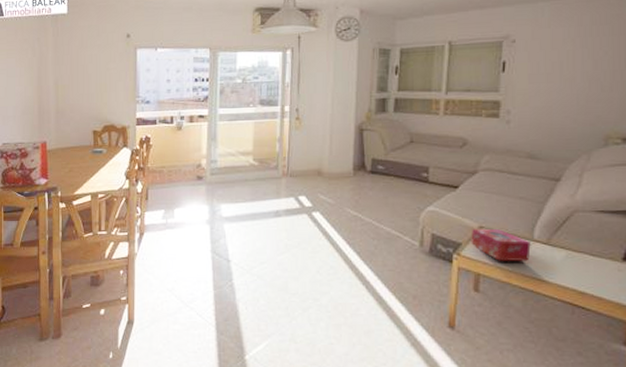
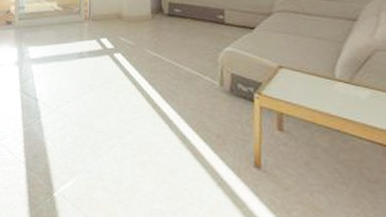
tissue box: present [471,228,531,261] -> none [271,68,333,100]

